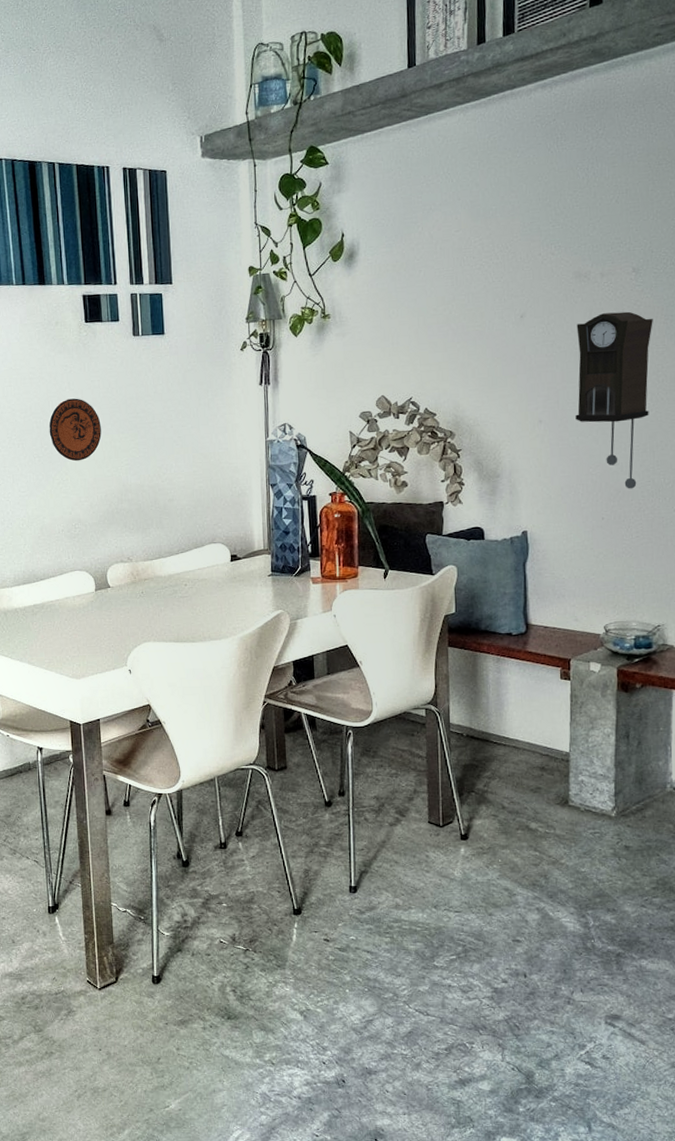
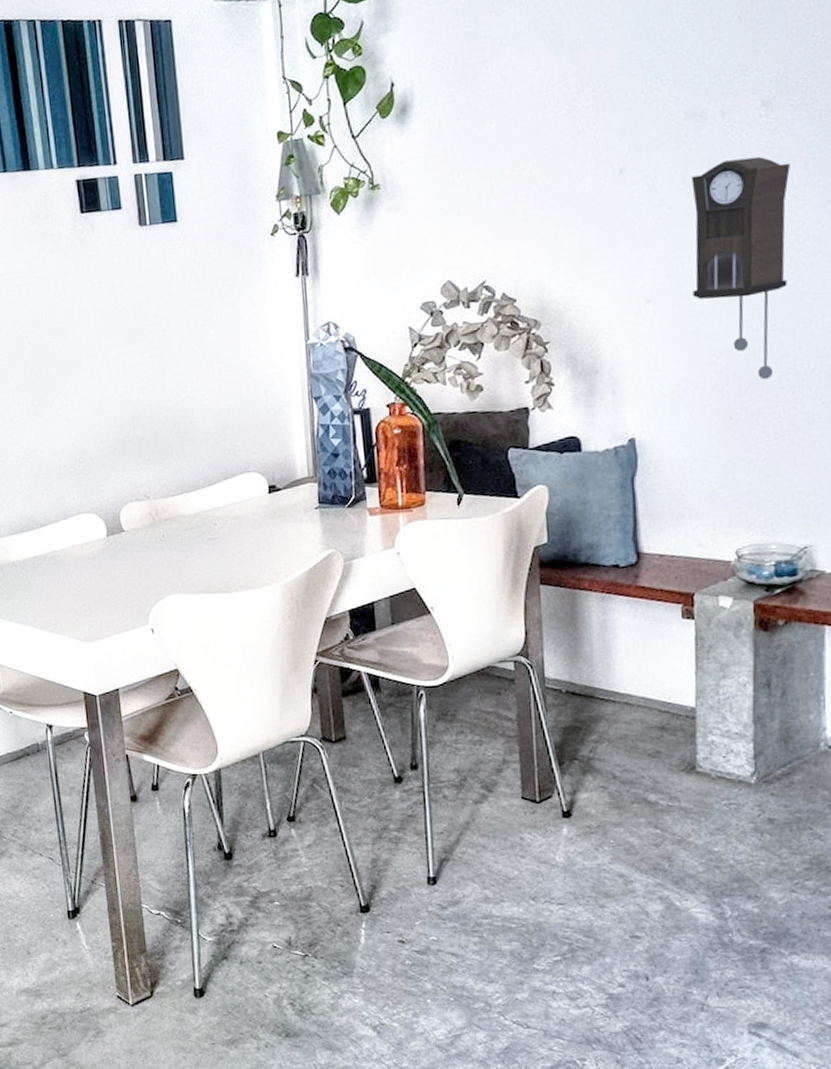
decorative plate: present [49,398,101,462] -> none [42,306,106,382]

